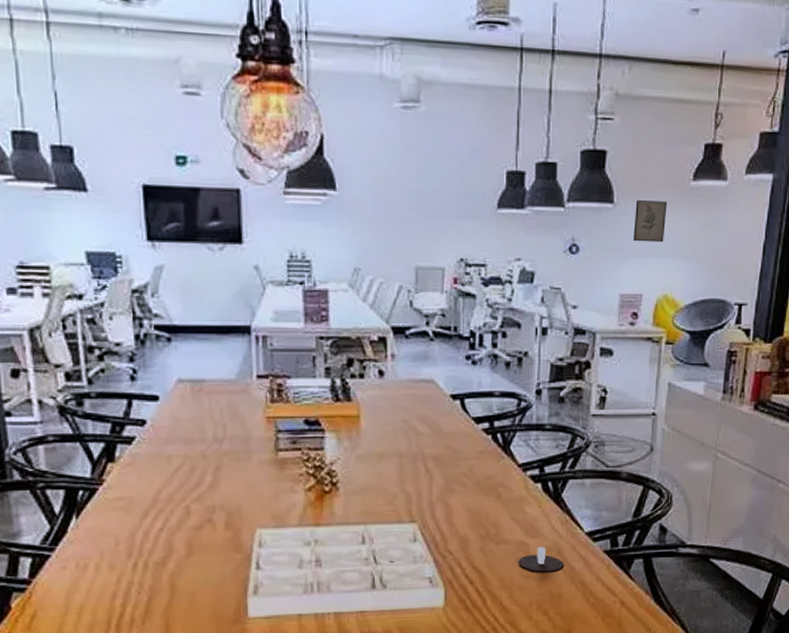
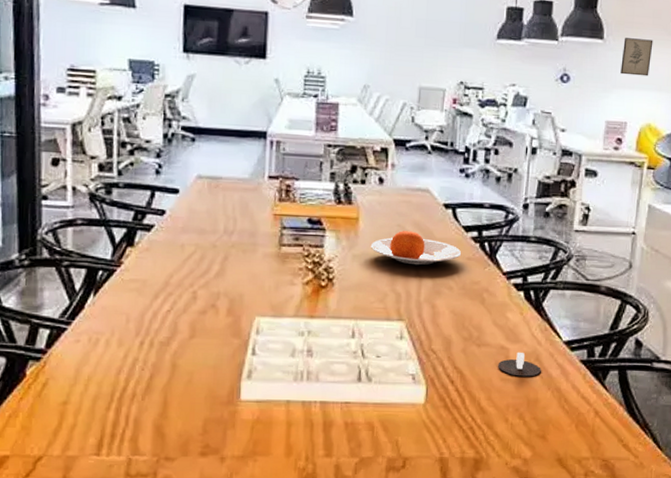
plate: none [375,426,472,463] -> present [370,231,461,266]

